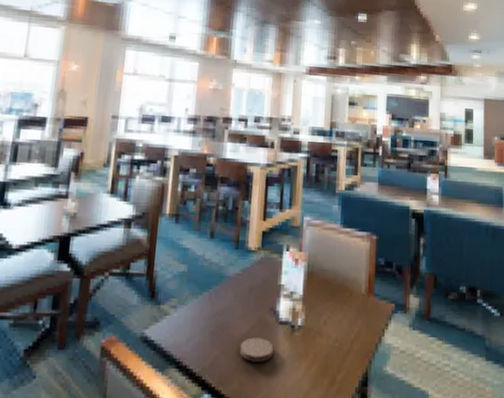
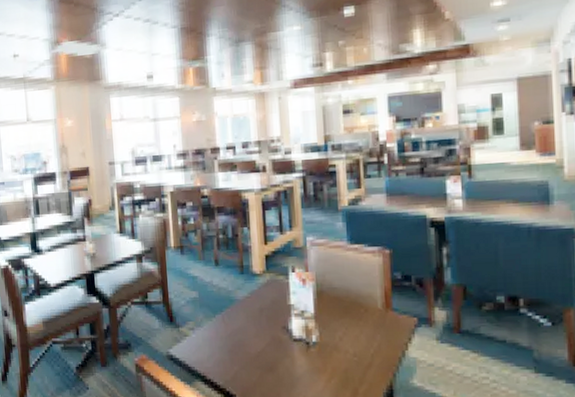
coaster: present [239,337,274,362] -> none [257,354,291,376]

